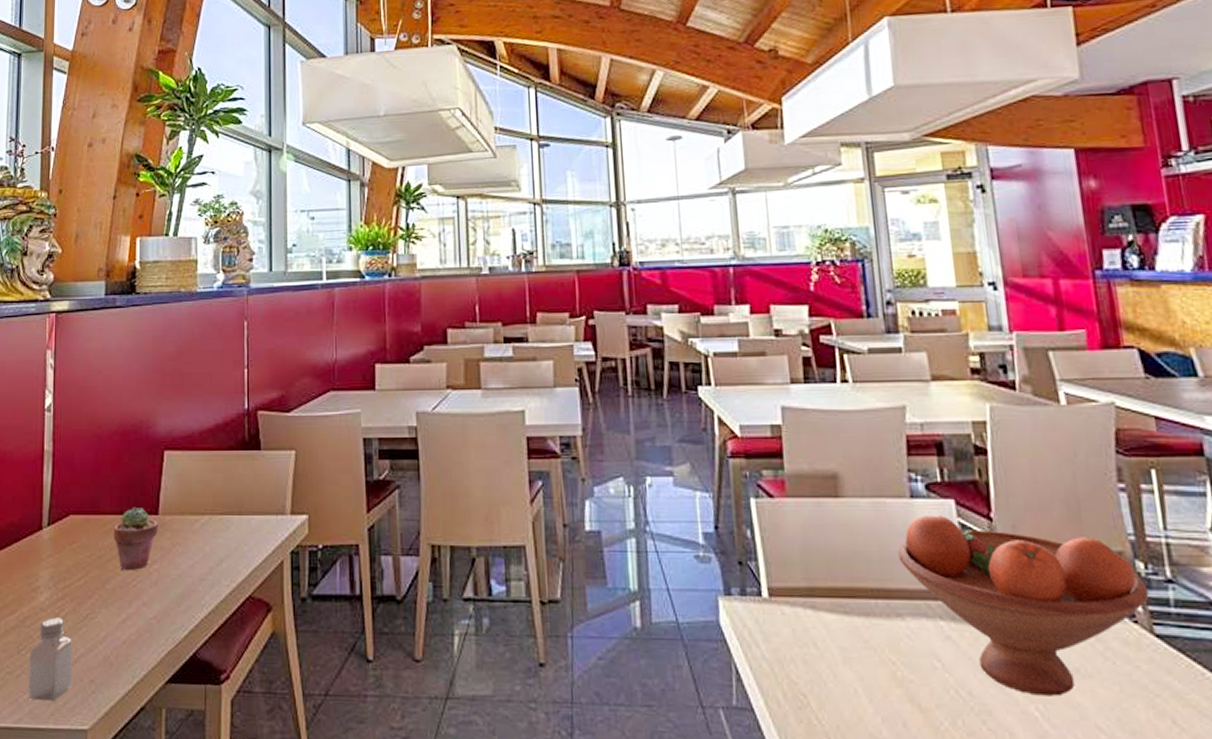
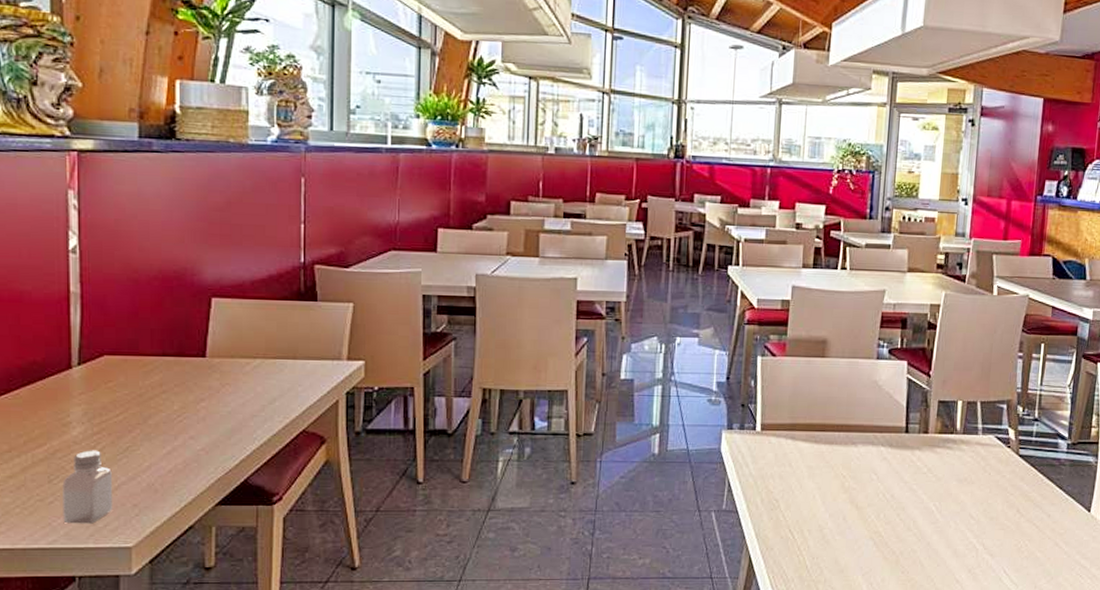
potted succulent: present [113,506,159,571] -> none [155,349,207,408]
fruit bowl: present [898,516,1149,696] -> none [861,372,1022,497]

